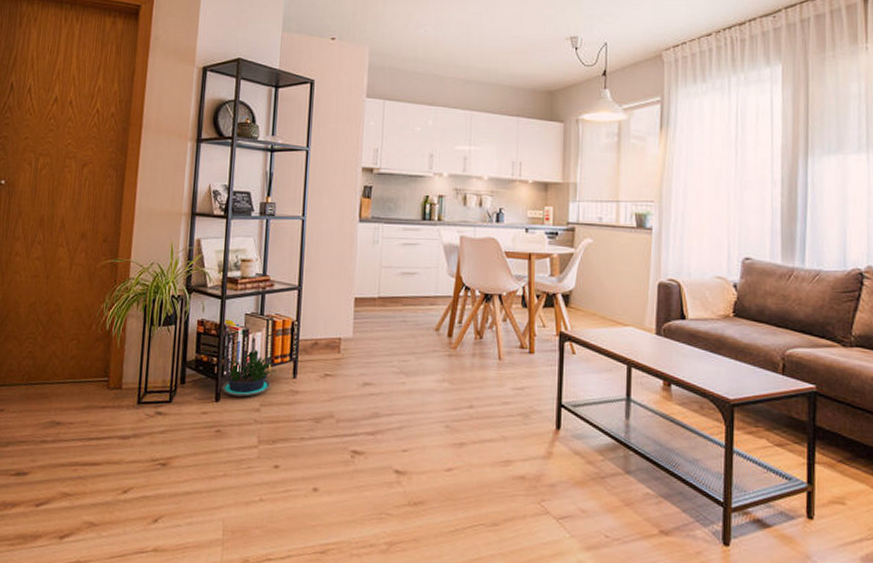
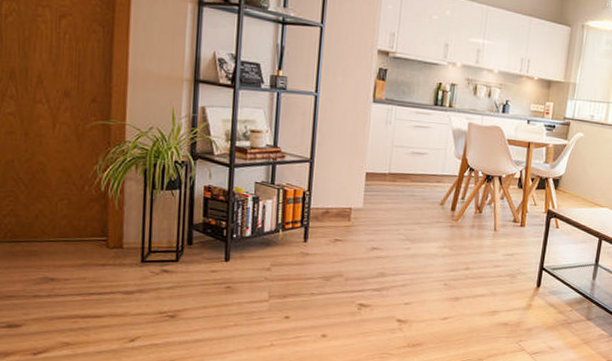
potted plant: present [222,350,277,397] -> none [232,215,288,258]

